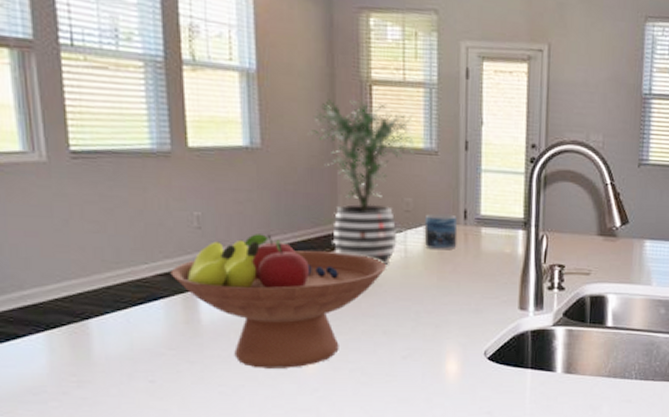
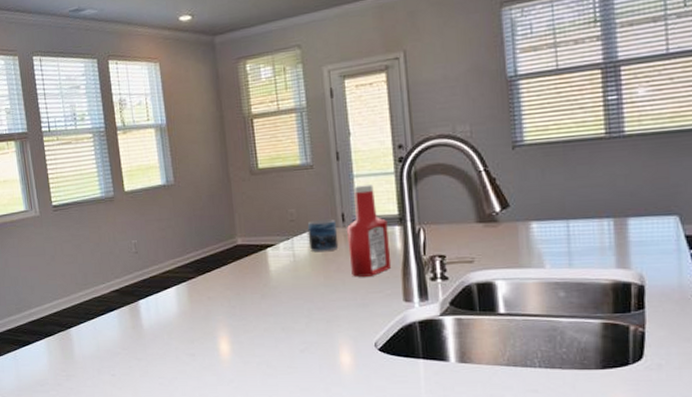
fruit bowl: present [170,234,386,368] -> none [120,252,279,363]
potted plant: present [308,99,414,266] -> none [207,132,292,270]
ketchup bottle: none [467,180,512,281] -> present [347,183,392,277]

